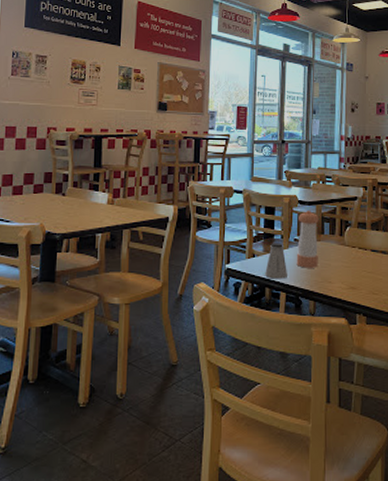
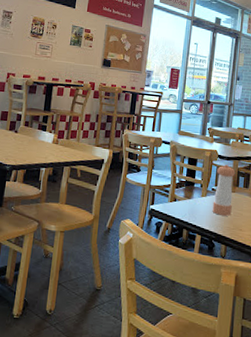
saltshaker: present [265,243,287,279] -> none [184,190,204,223]

